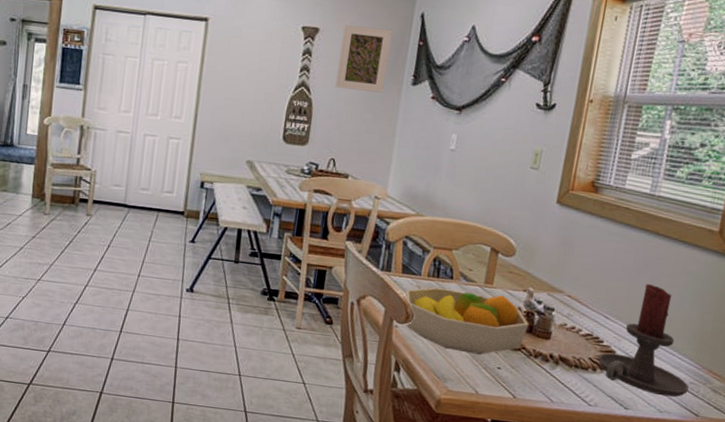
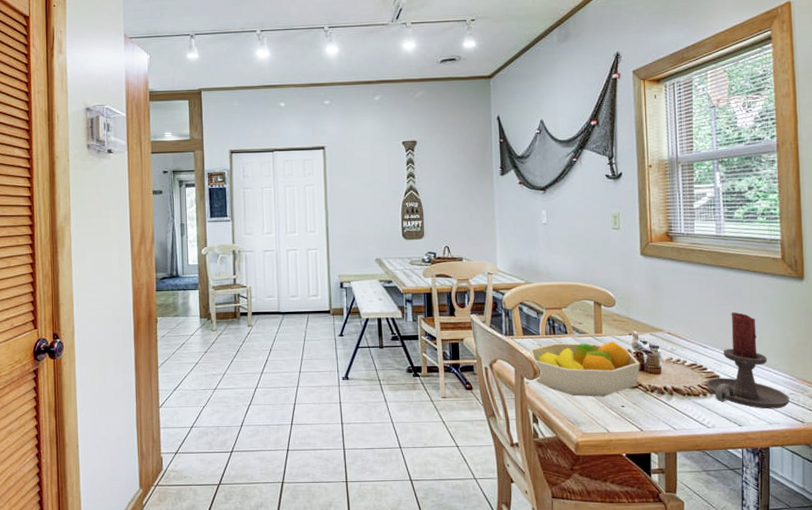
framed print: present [335,25,392,93] -> none [436,133,478,187]

